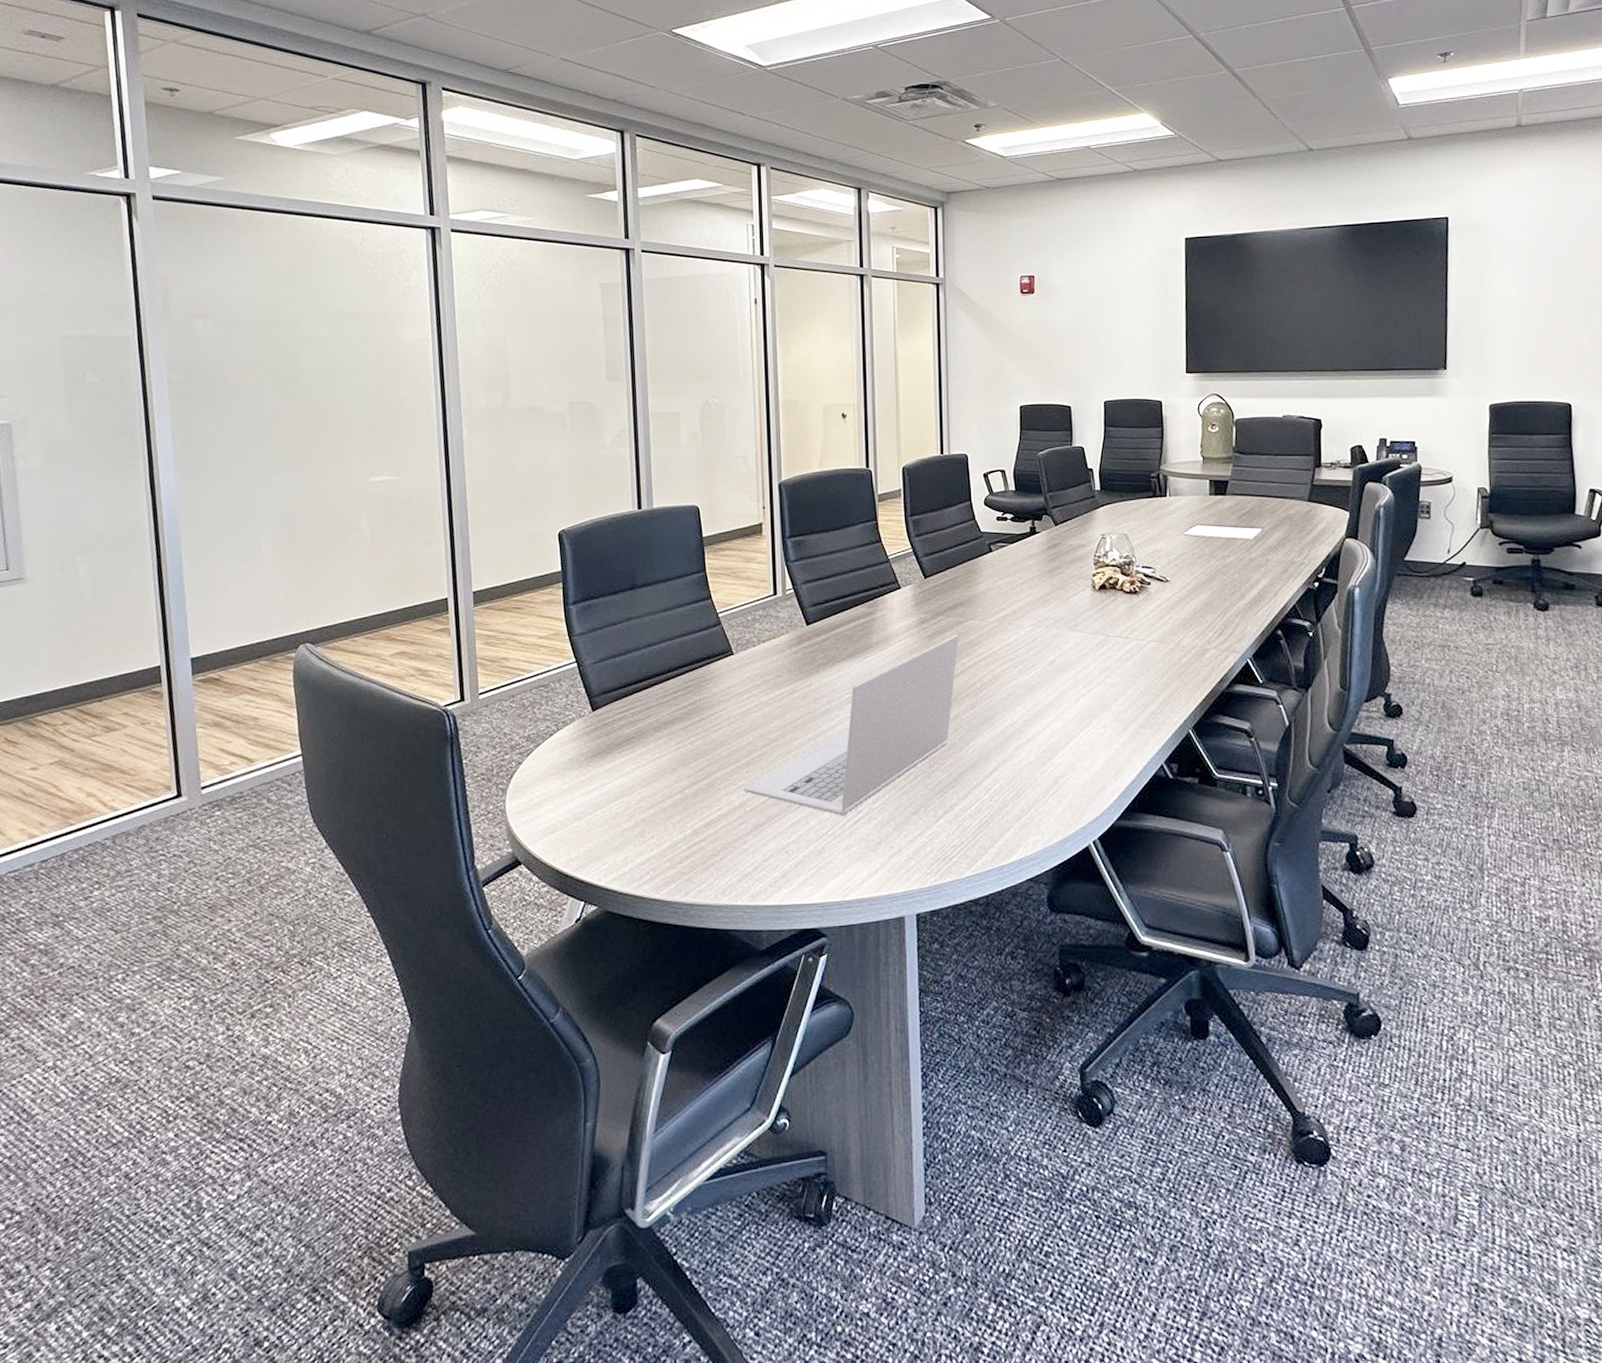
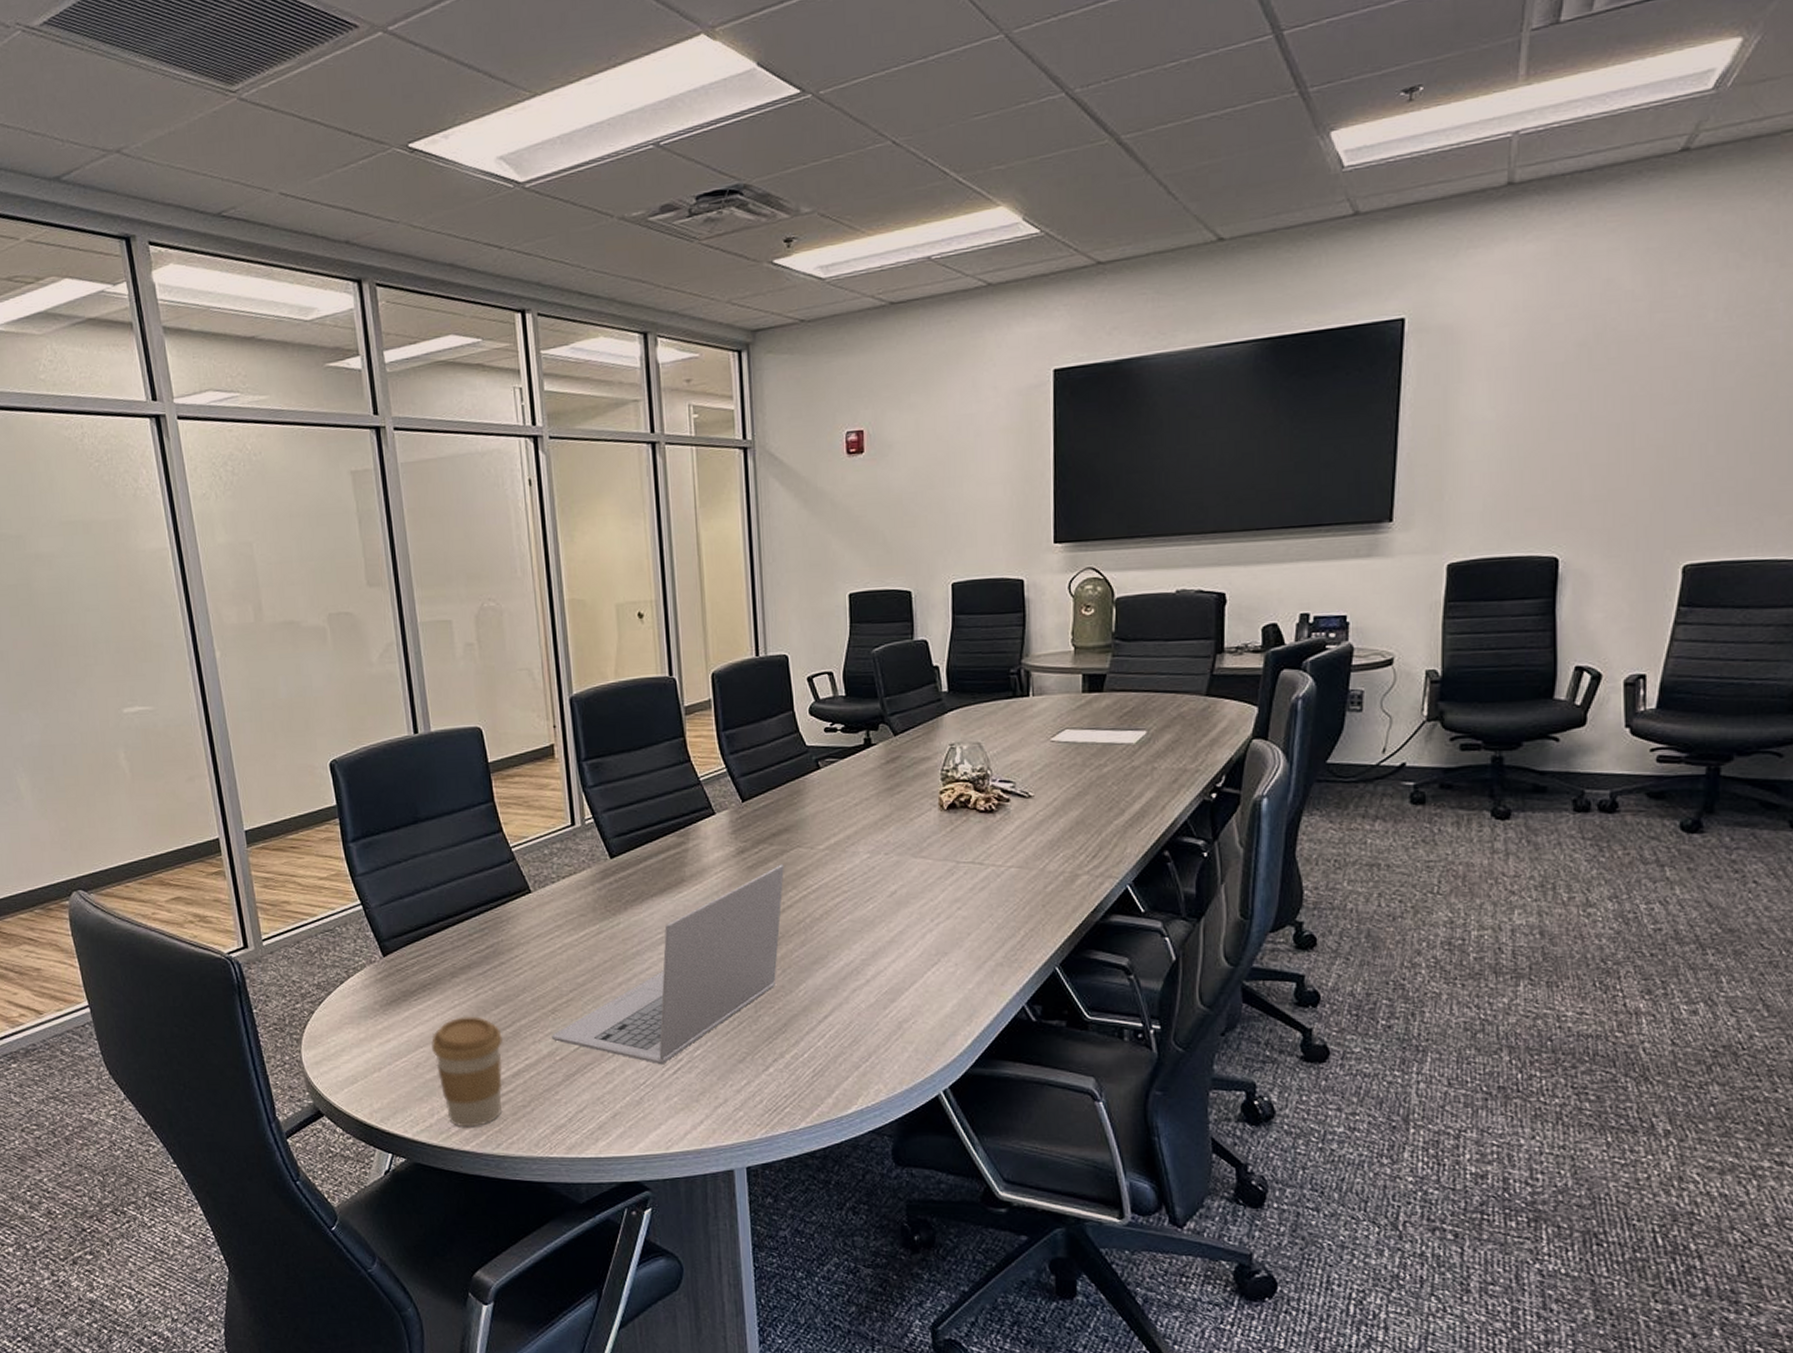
coffee cup: none [631,769,698,876] -> present [432,1016,502,1128]

